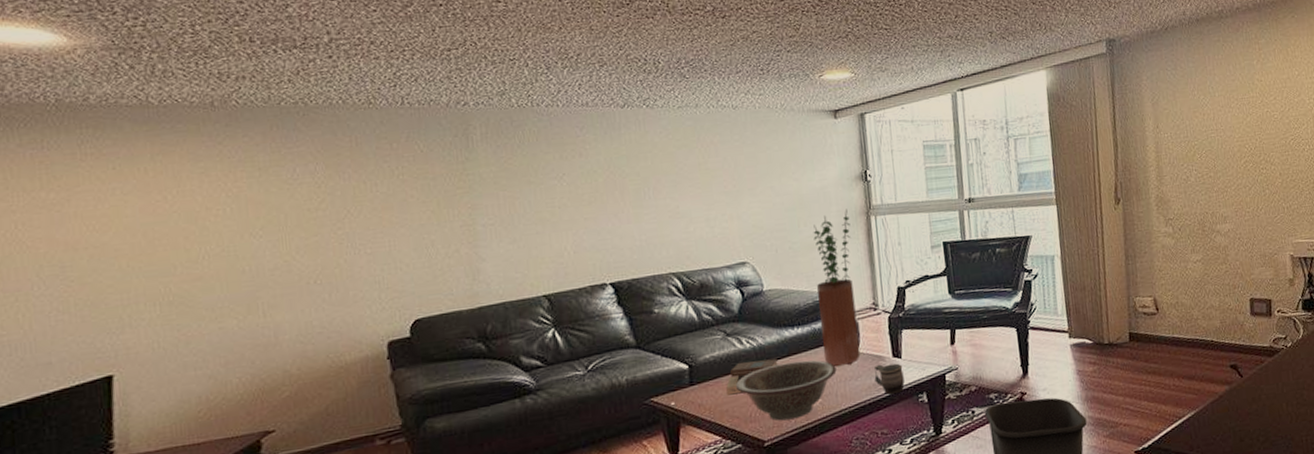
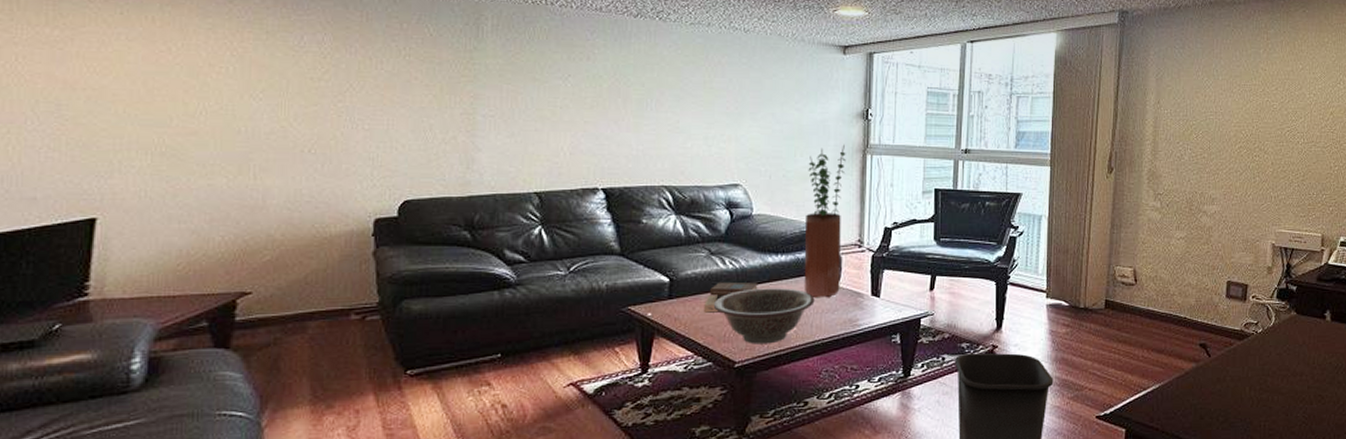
mug: present [874,363,905,395] -> none [851,301,880,332]

